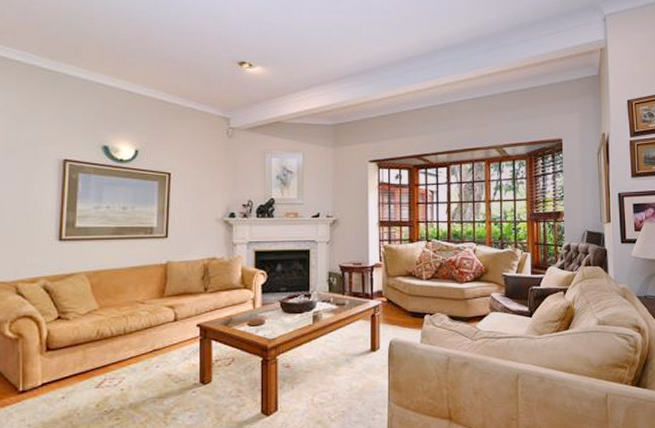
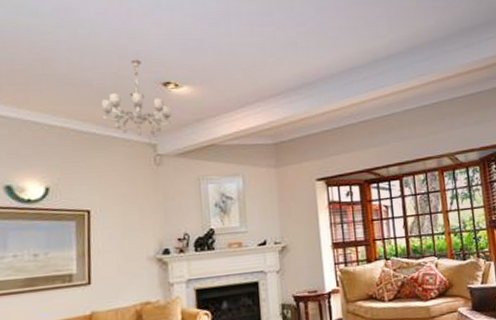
chandelier: none [185,39,245,111] -> present [101,59,172,136]

